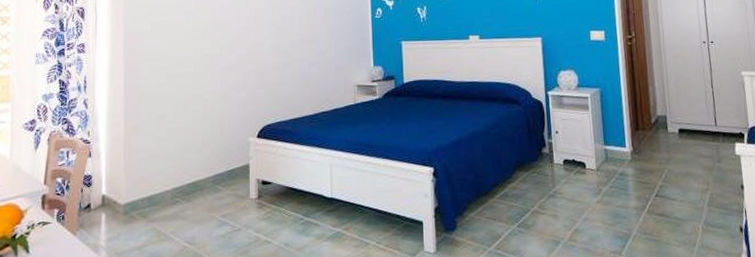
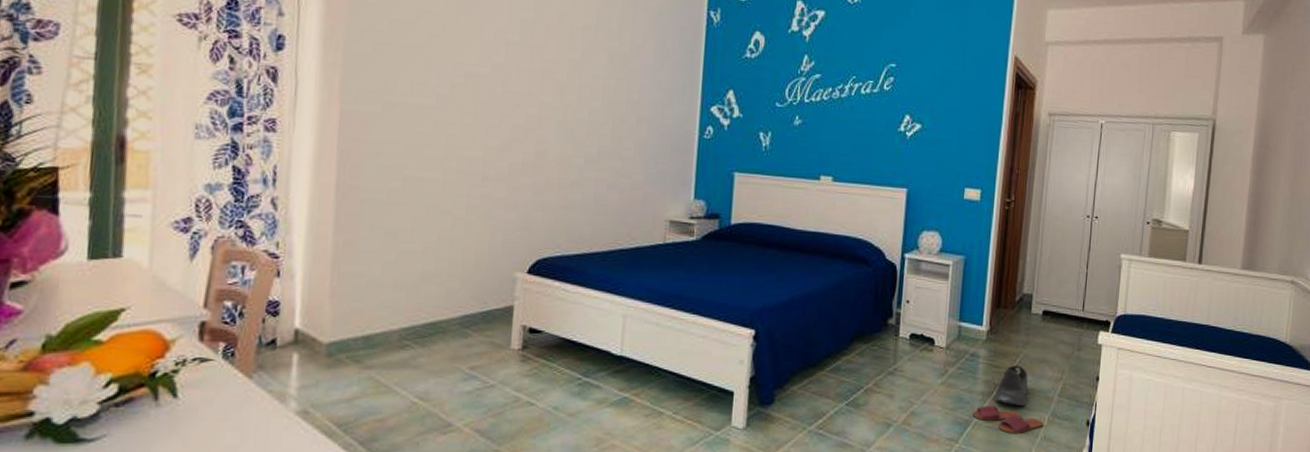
slippers: none [631,218,698,243] -> present [973,405,1043,433]
shoe: none [648,180,679,217] -> present [994,365,1028,405]

